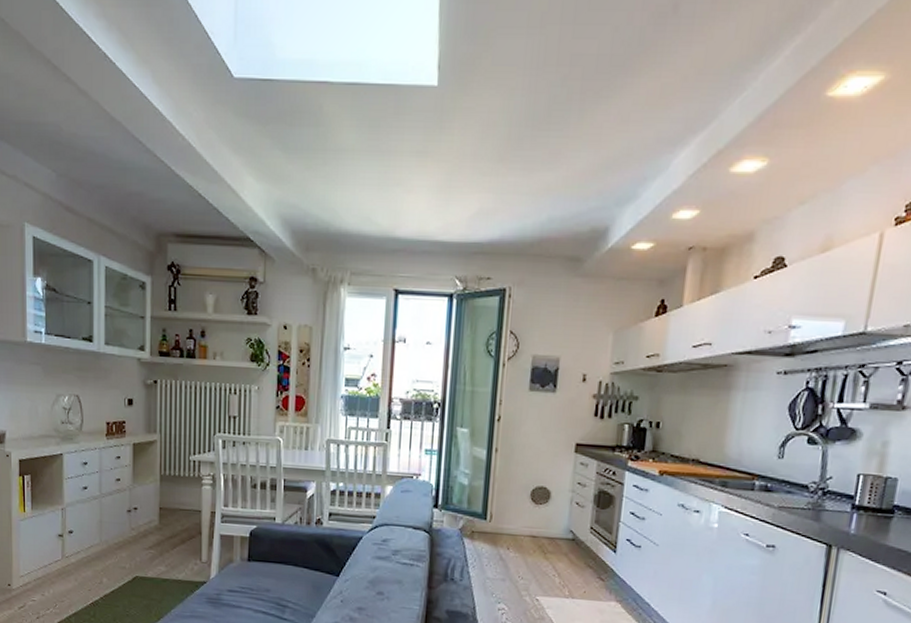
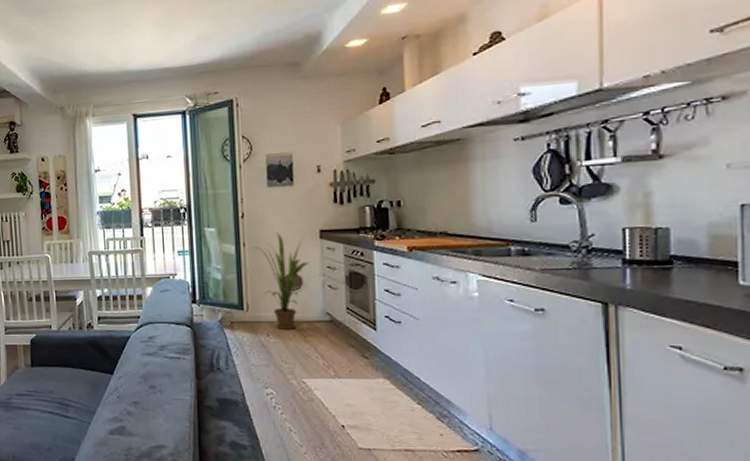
house plant: none [505,441,561,545] -> present [253,232,308,329]

